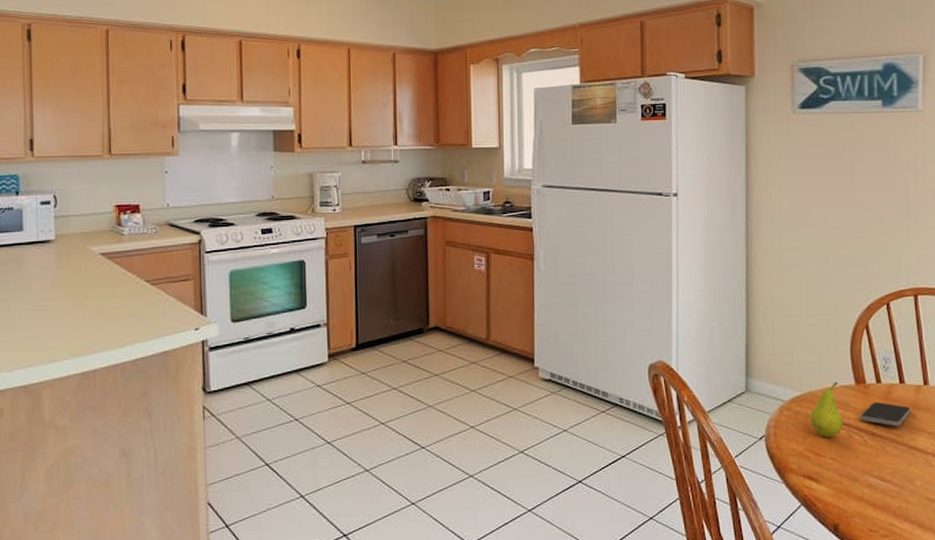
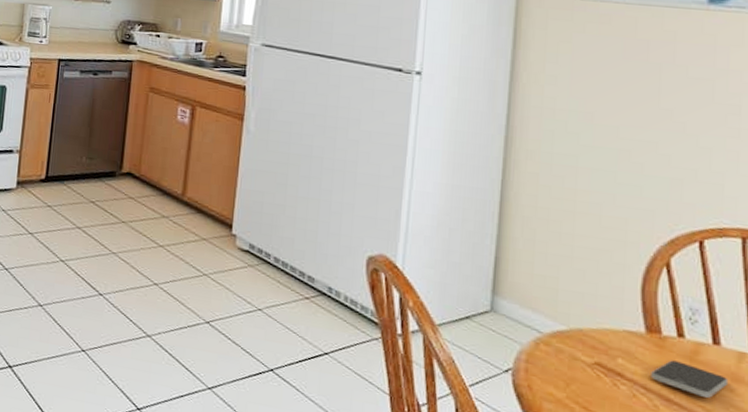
fruit: present [809,381,844,437] -> none [576,323,626,391]

